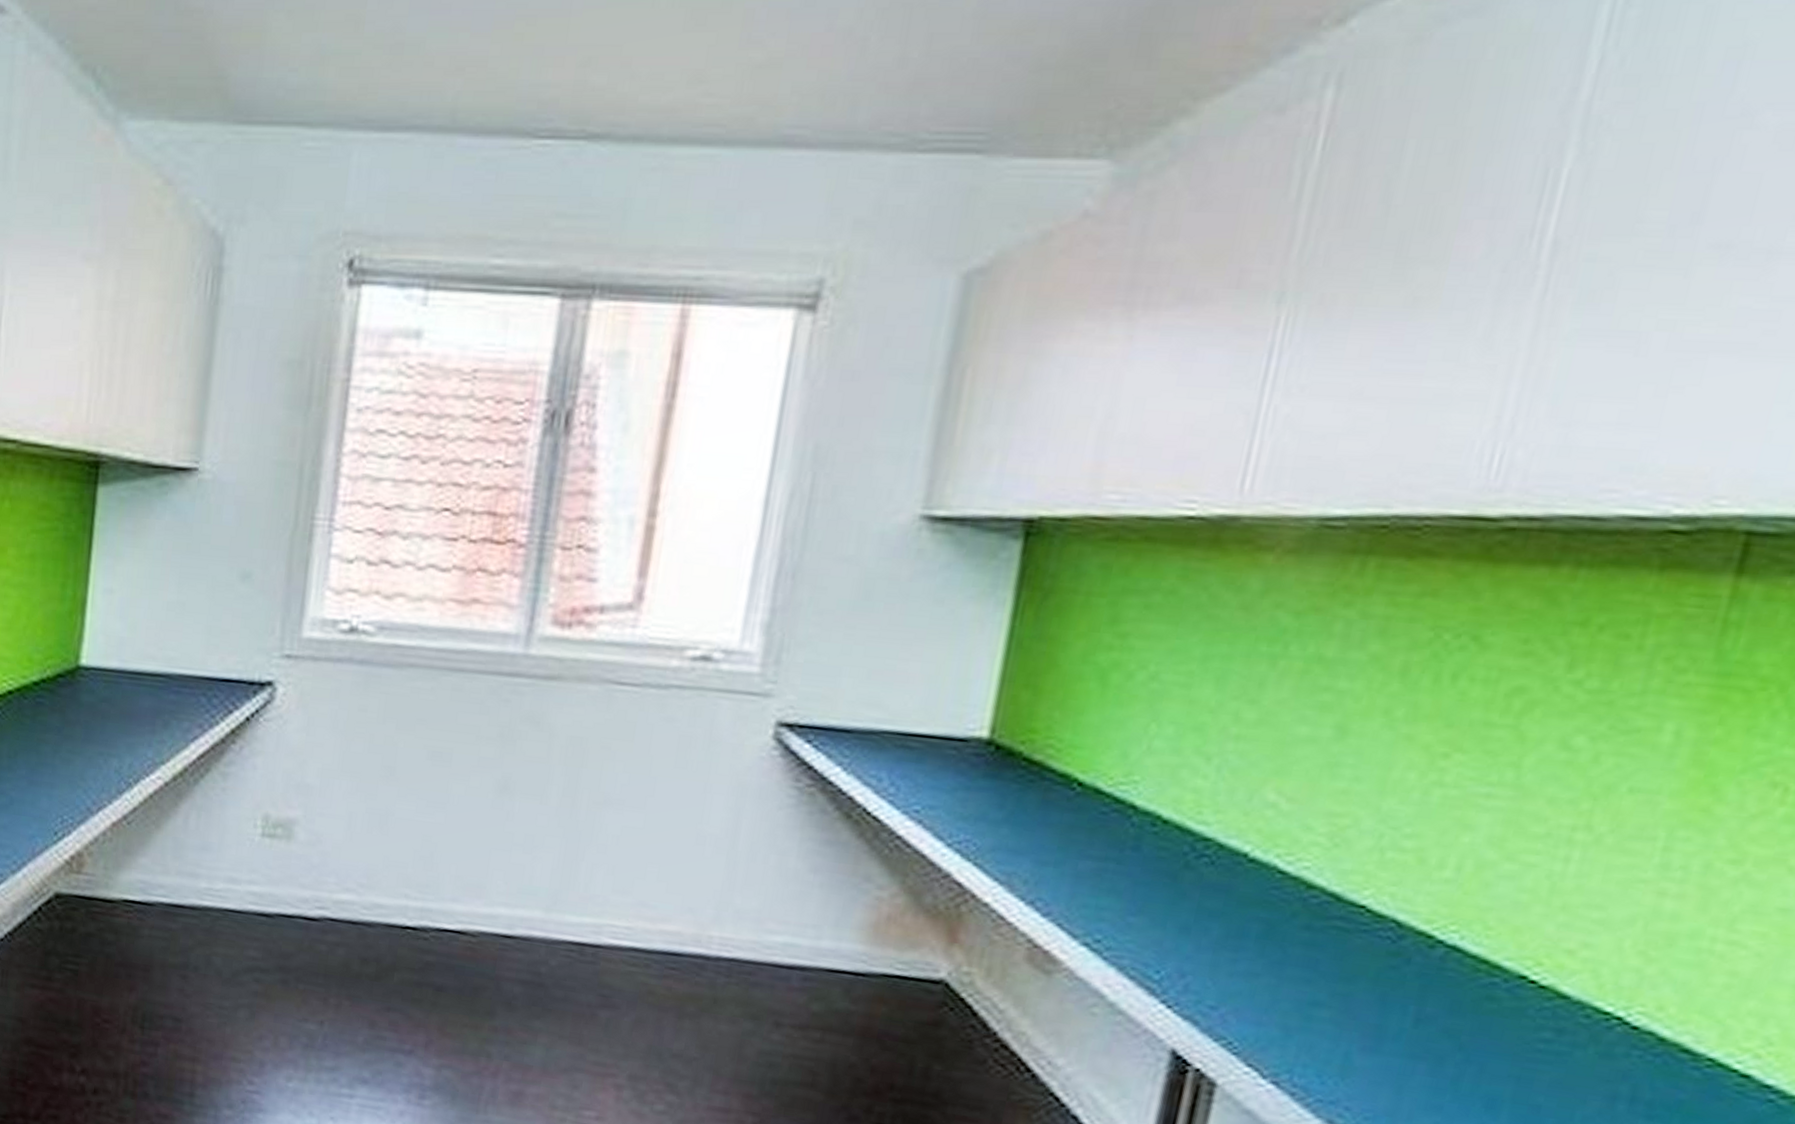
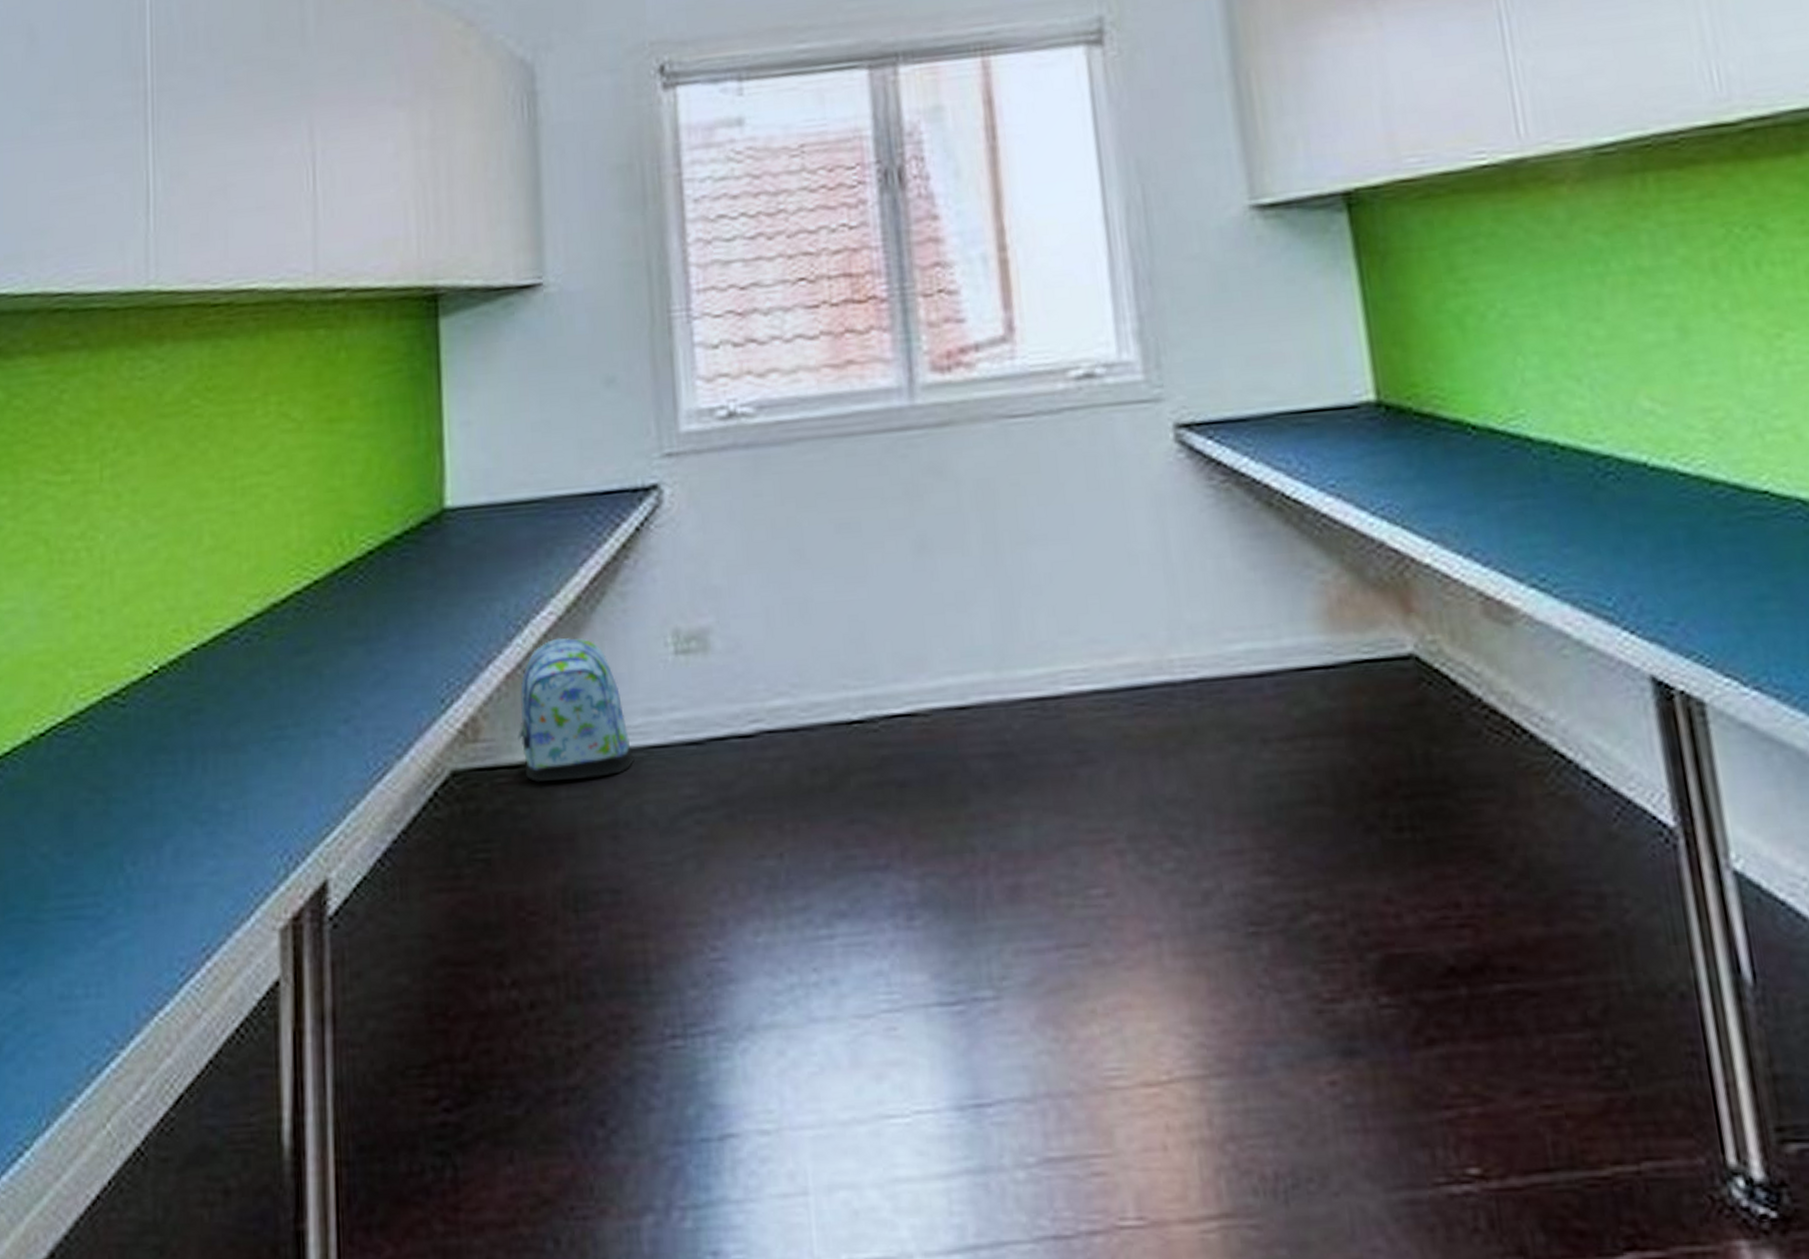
backpack: none [113,800,212,927] -> present [516,637,635,783]

